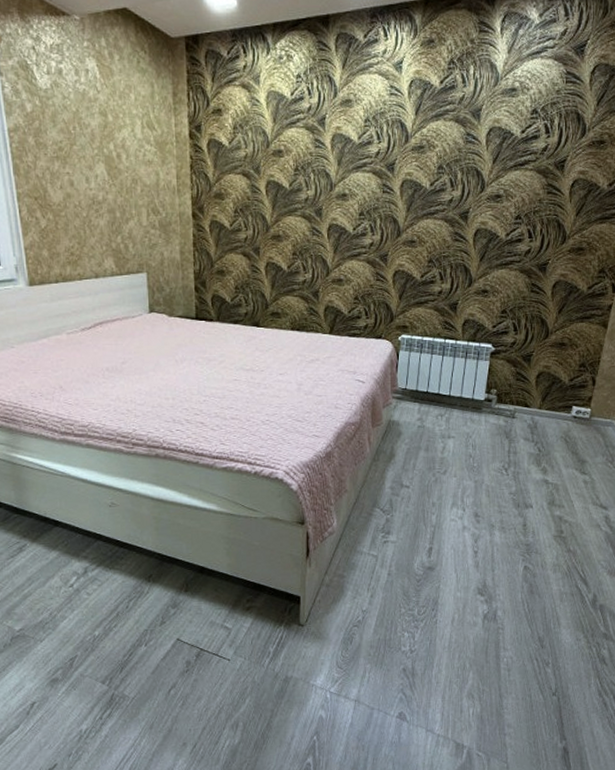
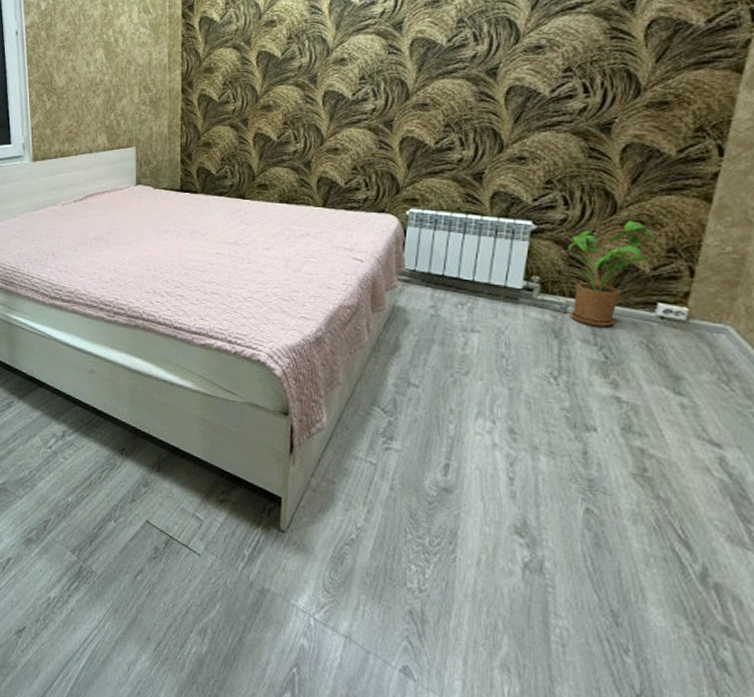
house plant: none [516,343,573,427] -> present [567,221,656,327]

